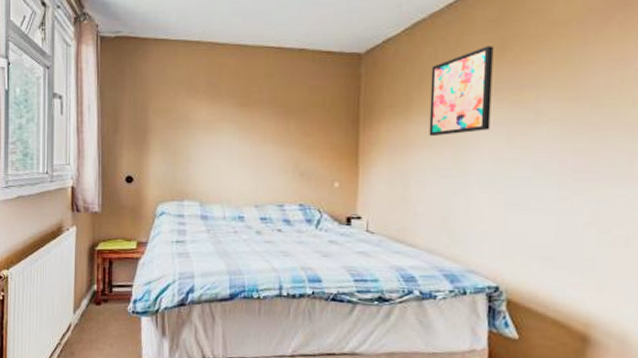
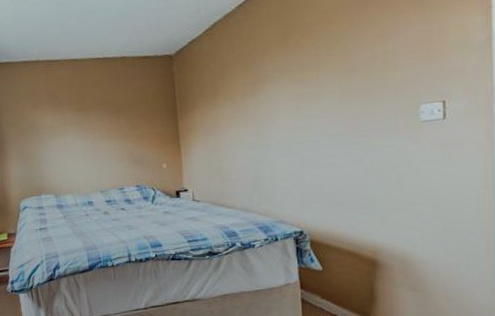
wall art: present [429,46,494,137] -> none [230,36,283,117]

